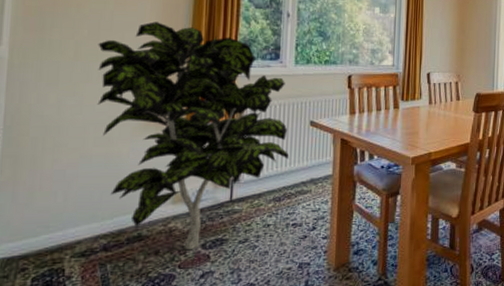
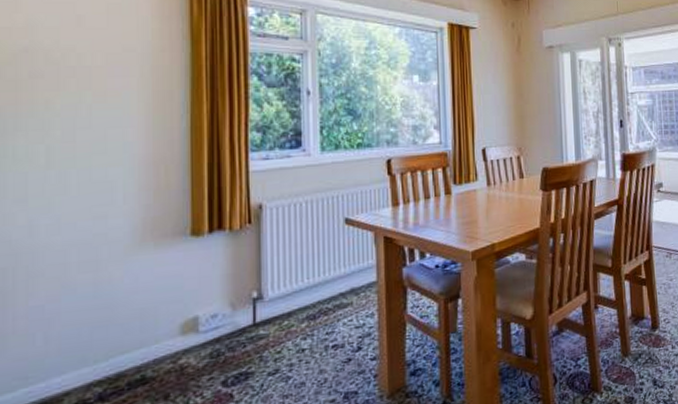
indoor plant: present [97,21,290,250] -> none [74,113,323,390]

